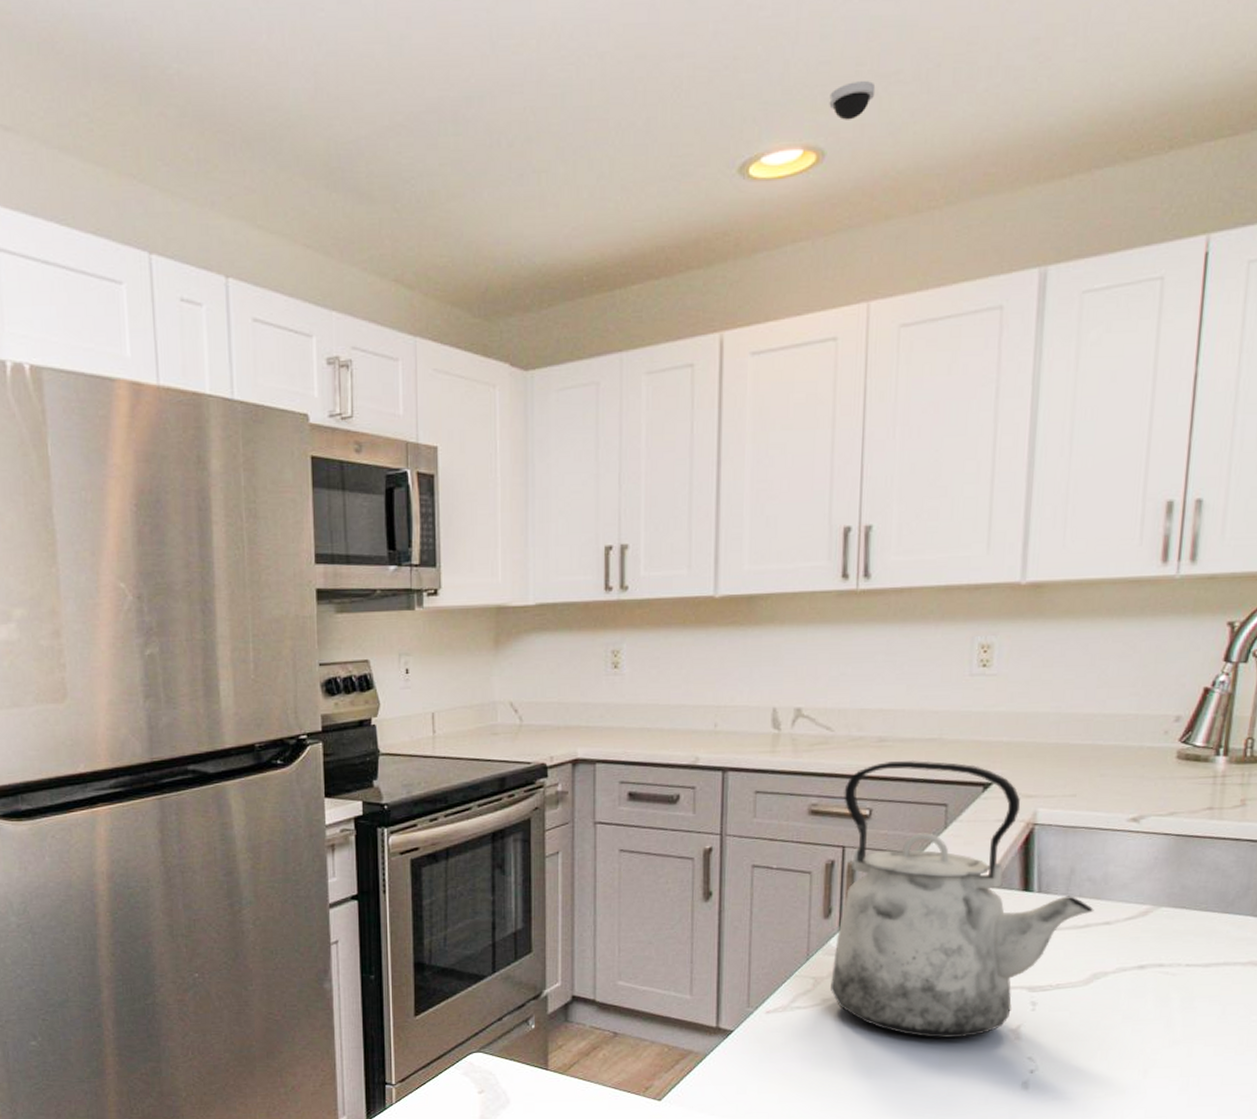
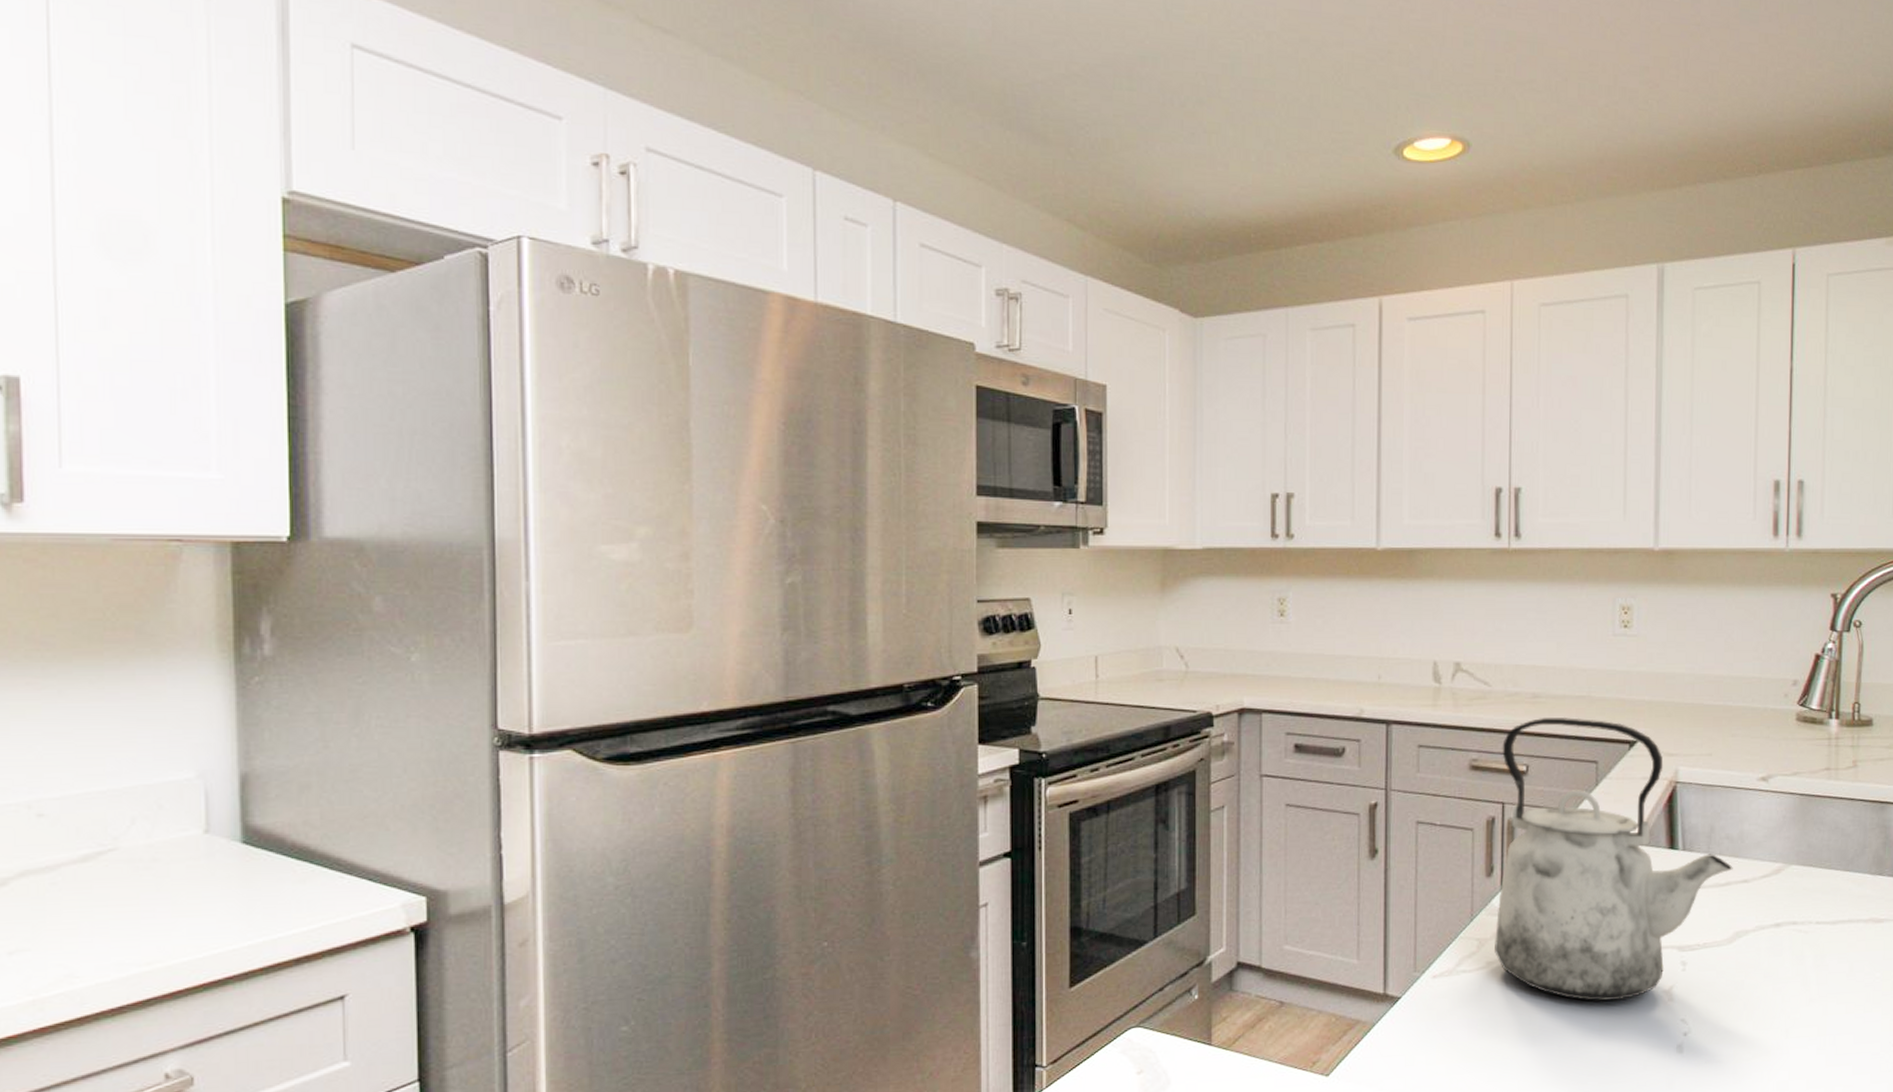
dome security camera: present [829,81,876,120] -> none [1473,85,1513,118]

